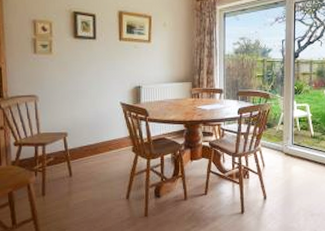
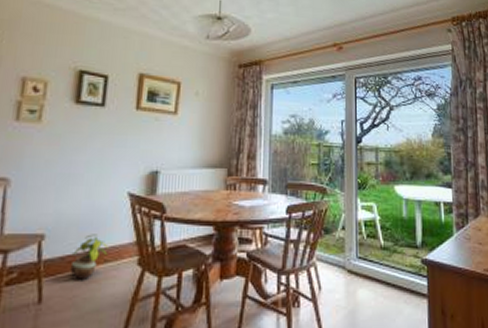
potted plant: none [87,131,111,162] -> present [70,234,109,280]

